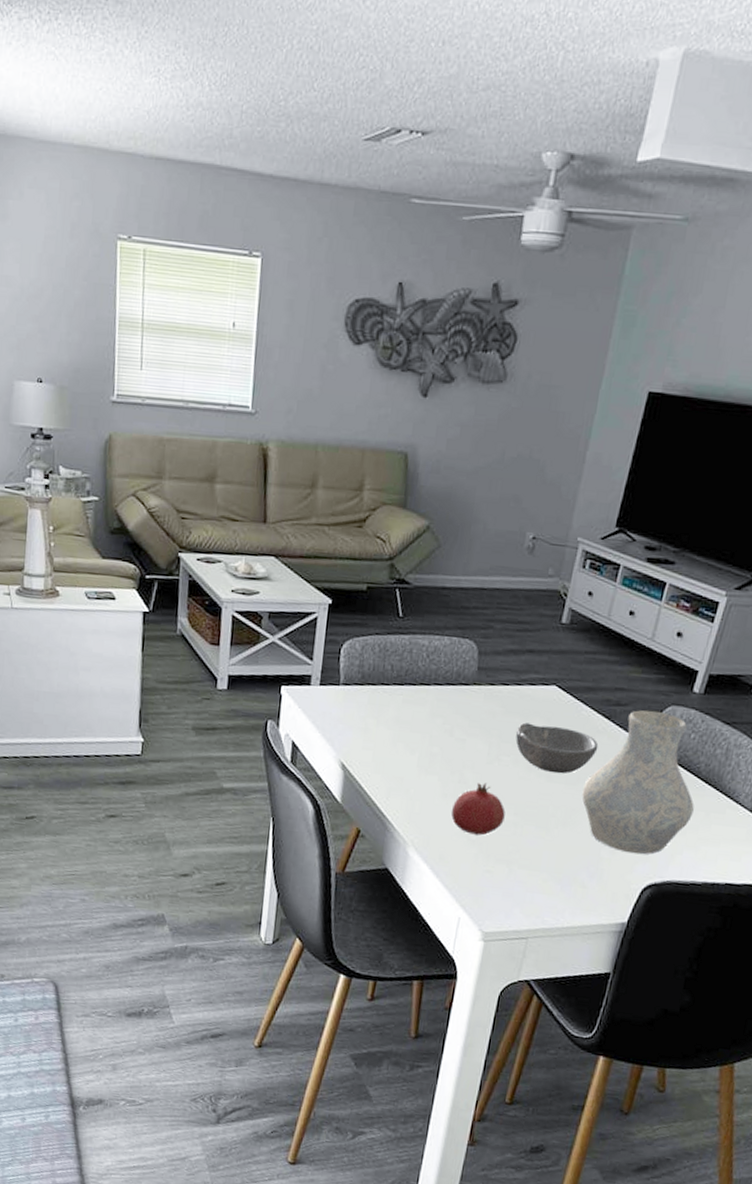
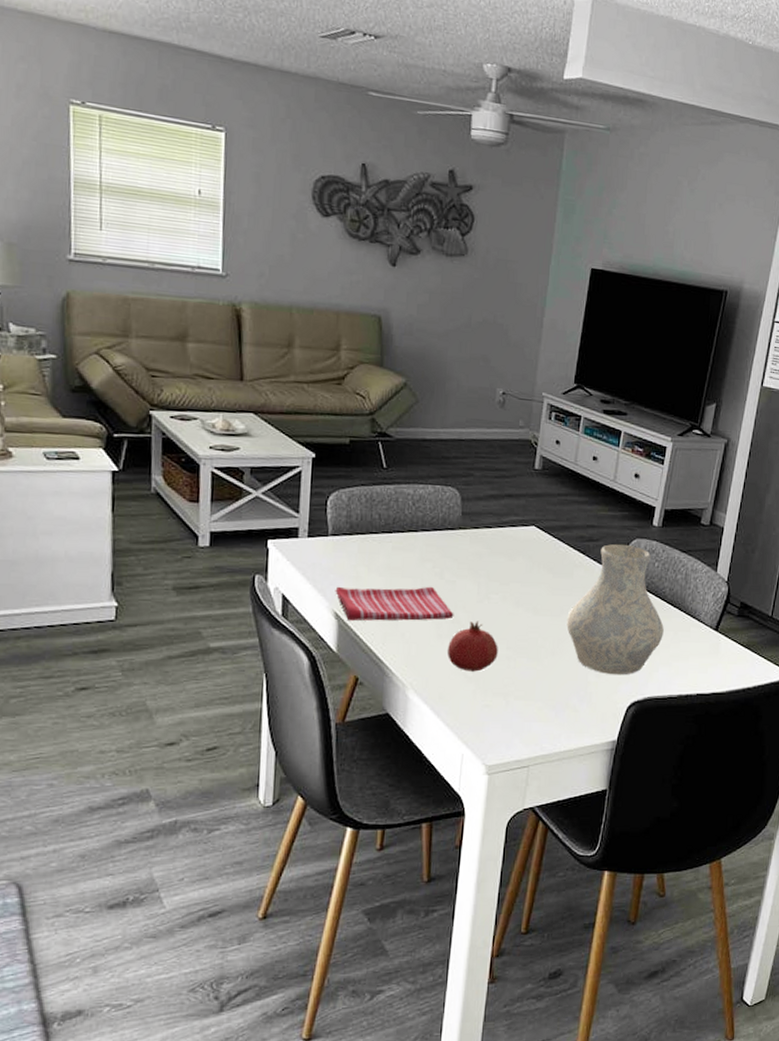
dish towel: none [343,736,462,779] -> present [335,586,454,621]
bowl: present [515,722,599,774] -> none [501,561,577,607]

